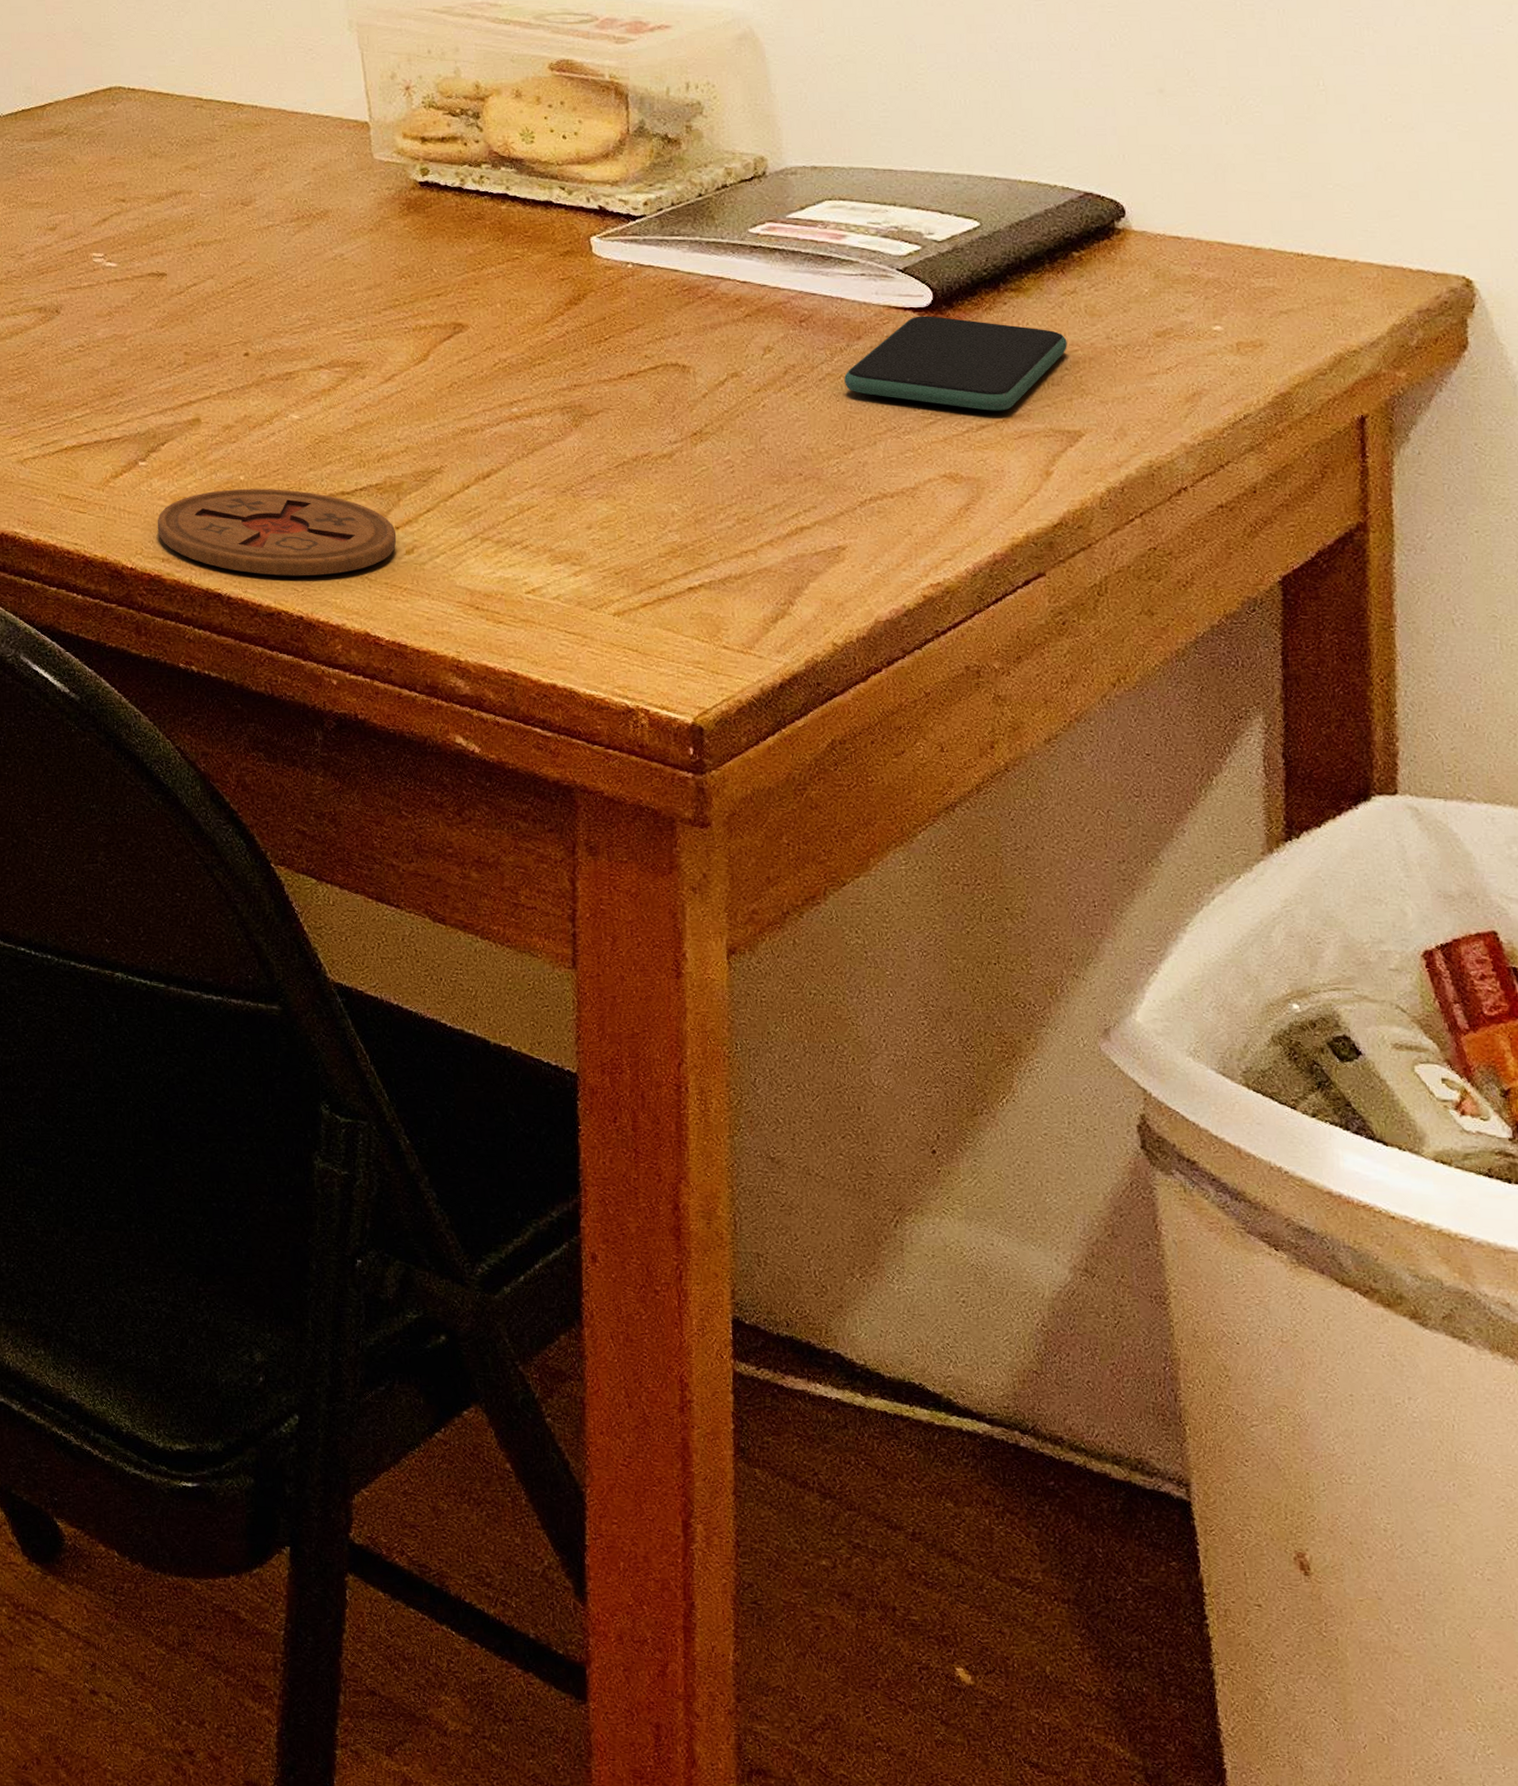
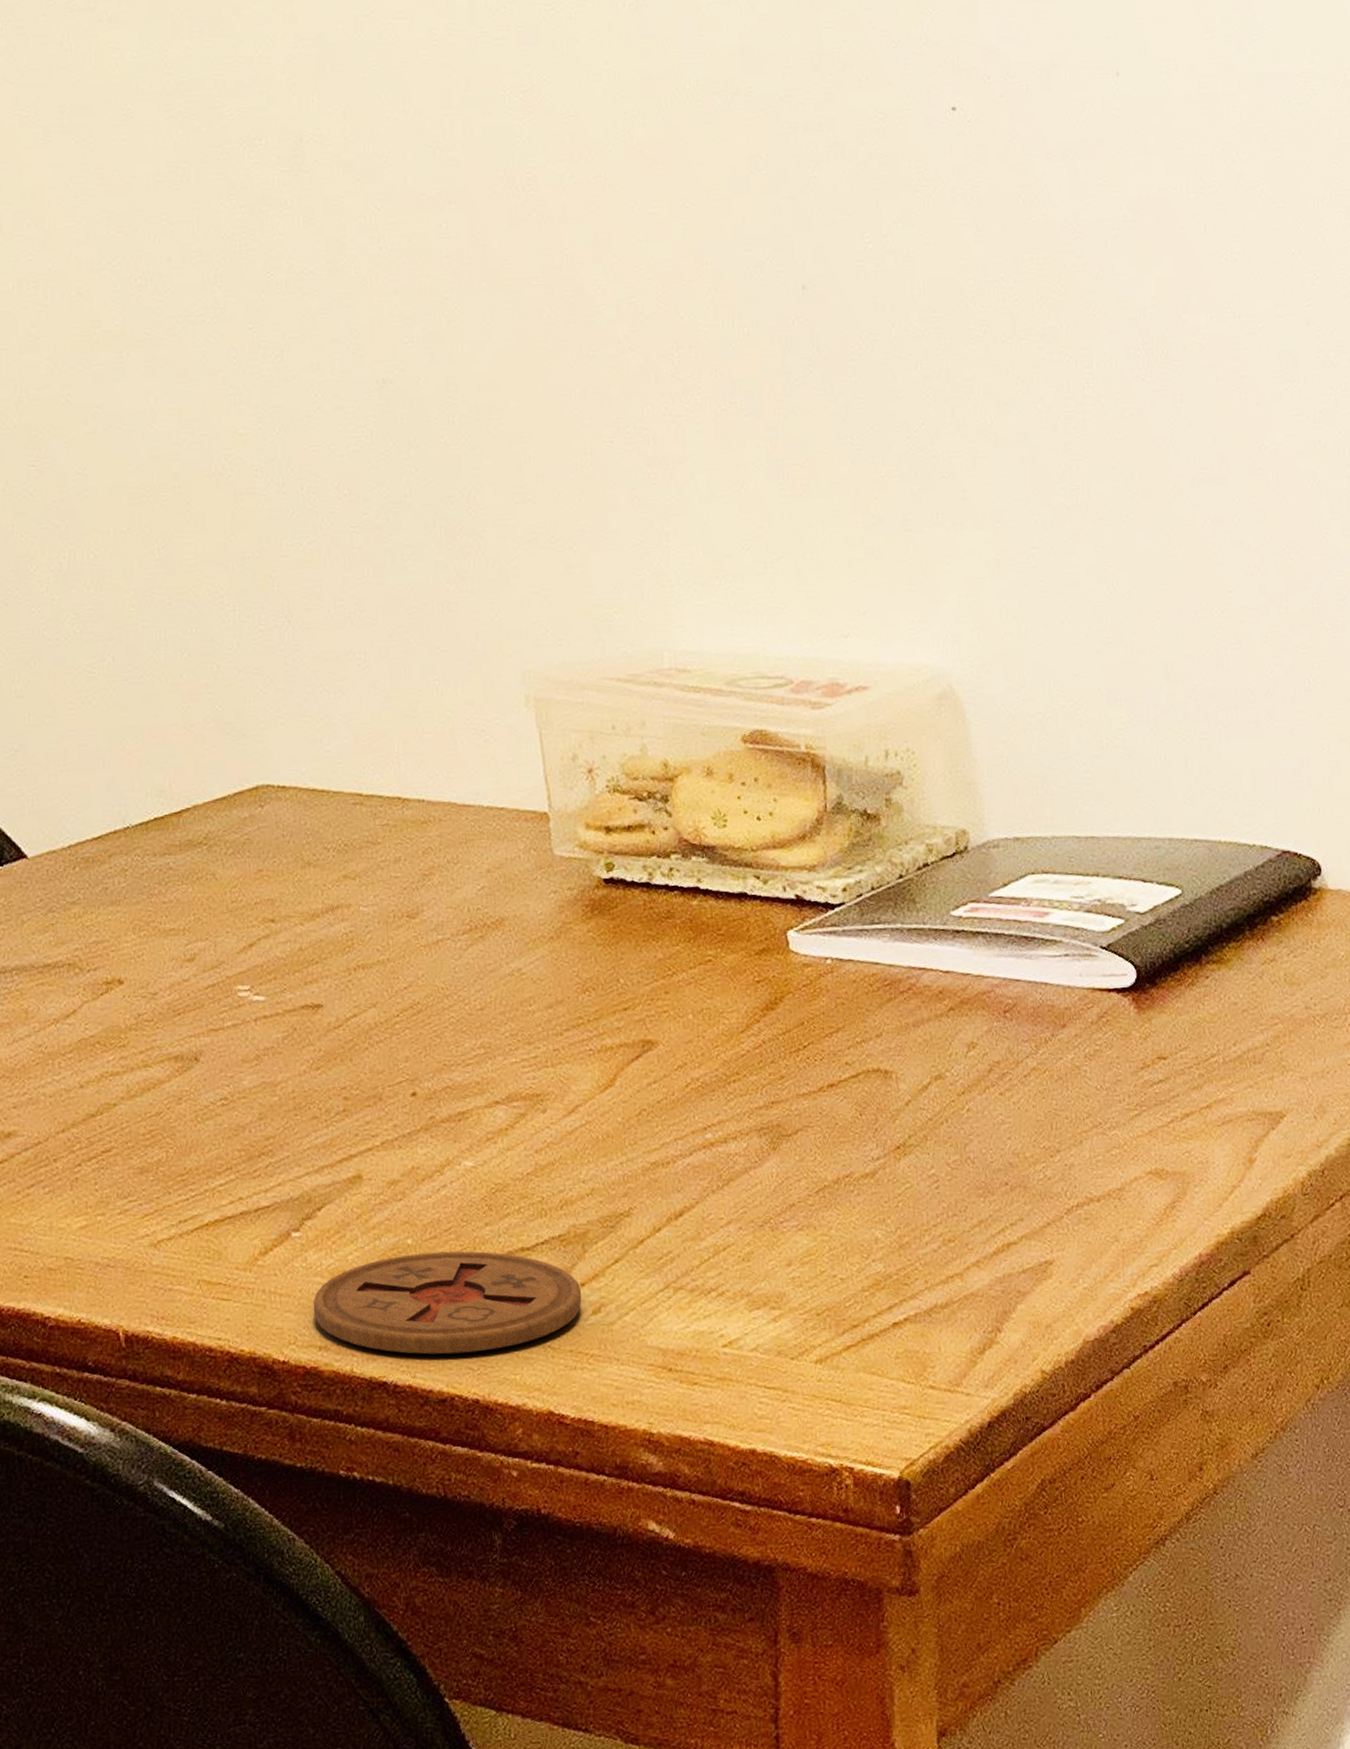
smartphone: present [844,316,1067,411] -> none [1049,996,1268,1097]

